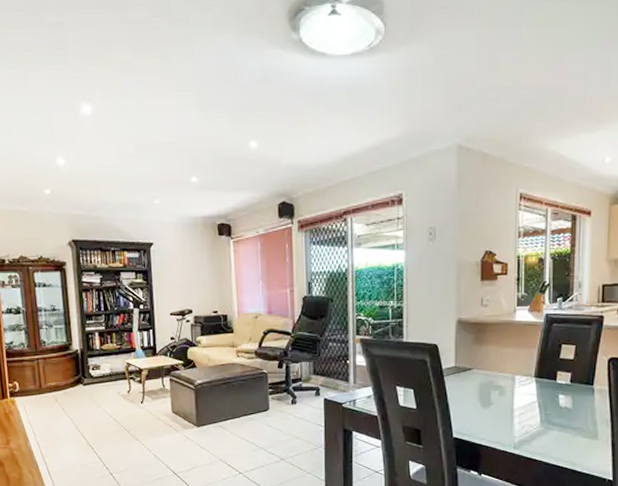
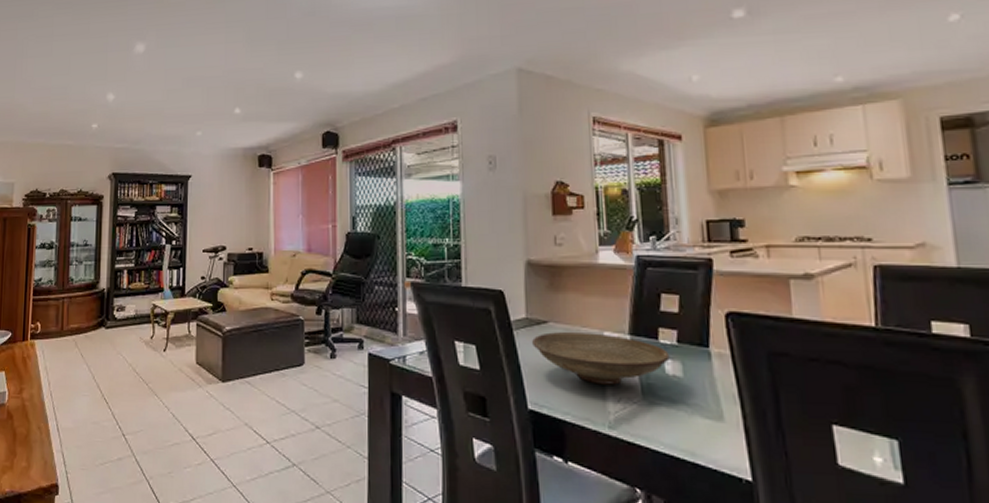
decorative bowl: none [459,377,564,416] -> present [532,332,670,385]

